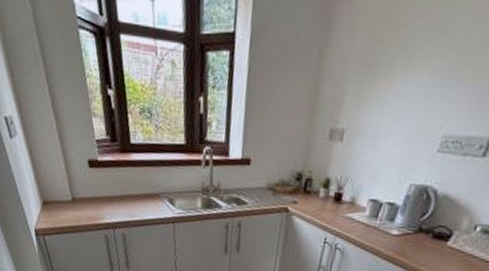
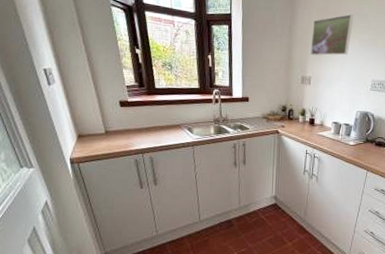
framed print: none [348,23,429,96] -> present [310,13,354,56]

